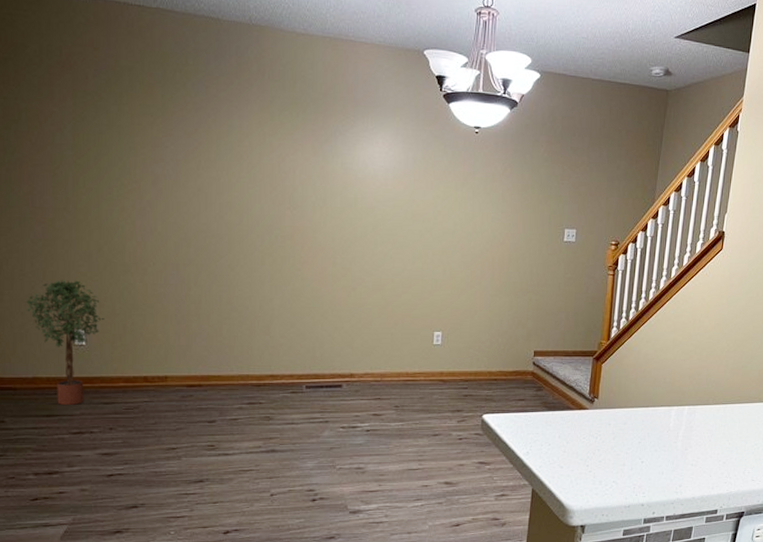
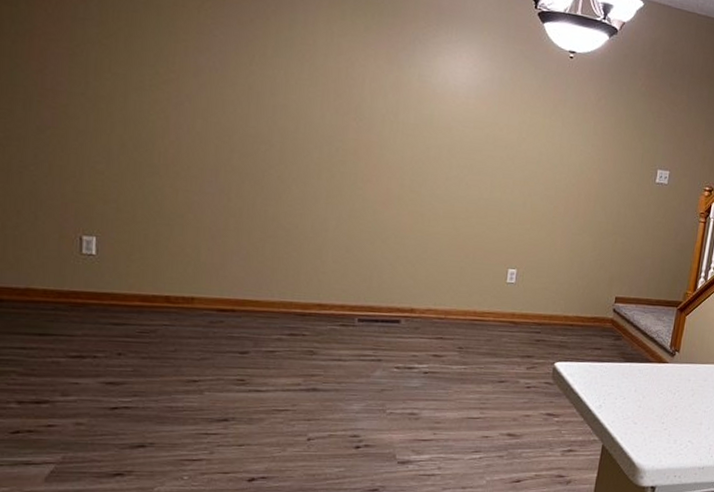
potted tree: present [26,280,105,406] -> none [24,176,122,325]

